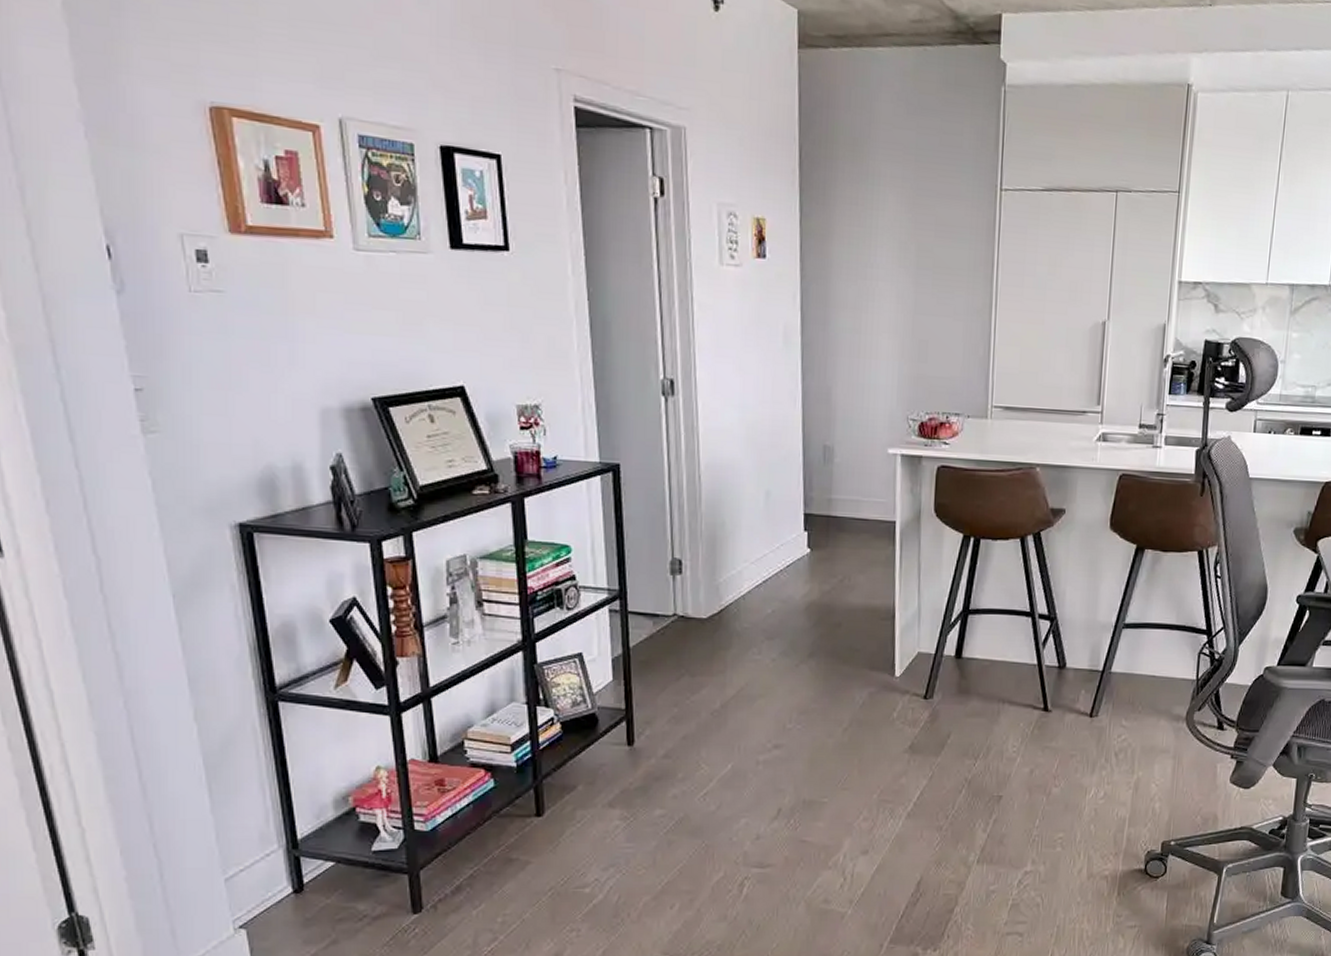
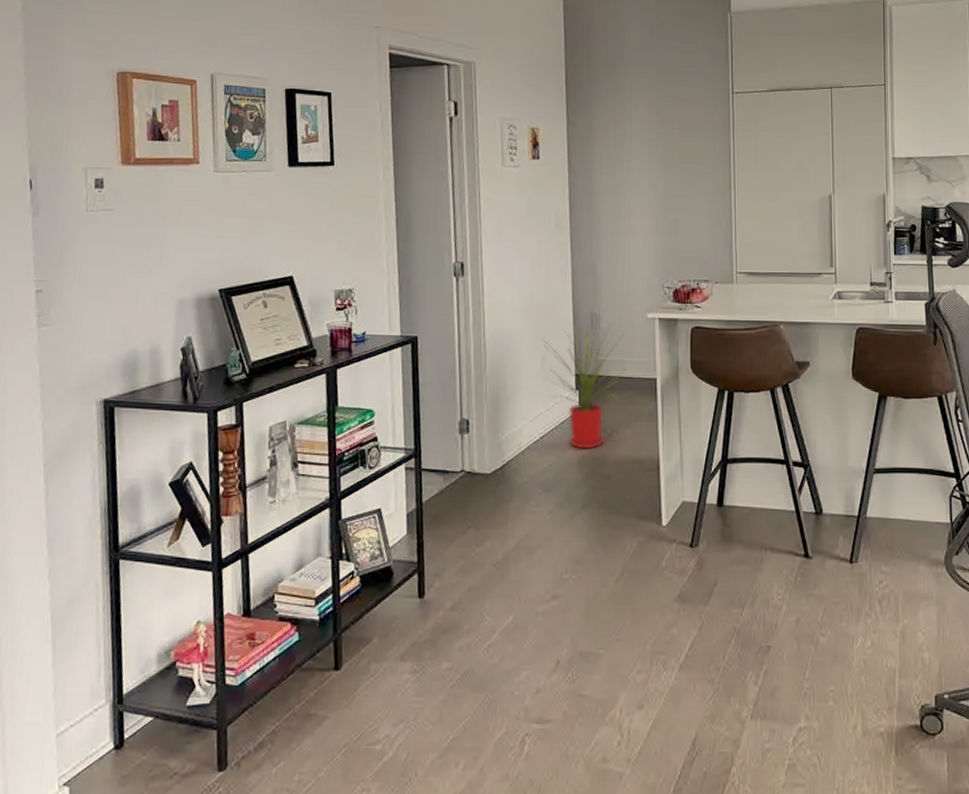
house plant: none [766,457,863,596] -> present [542,323,627,449]

